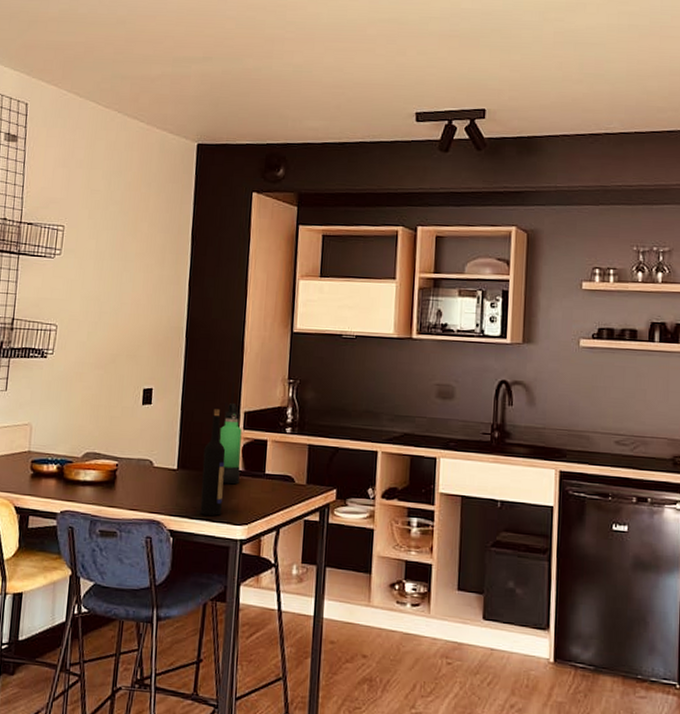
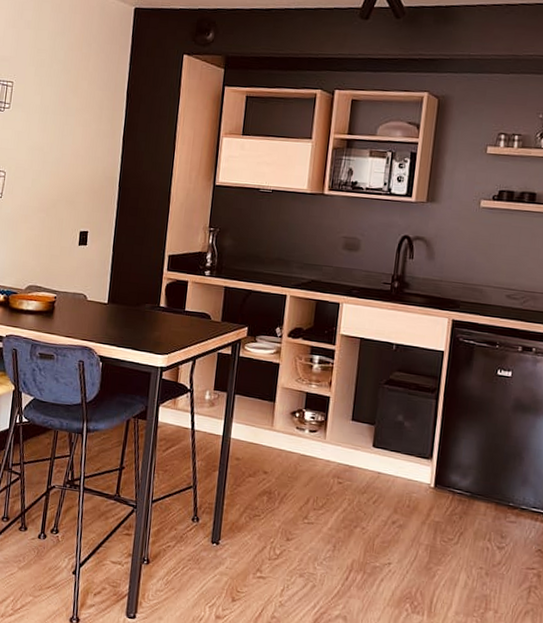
wine bottle: present [200,409,226,516] -> none [126,251,151,346]
thermos bottle: present [219,403,242,485] -> none [145,247,166,319]

